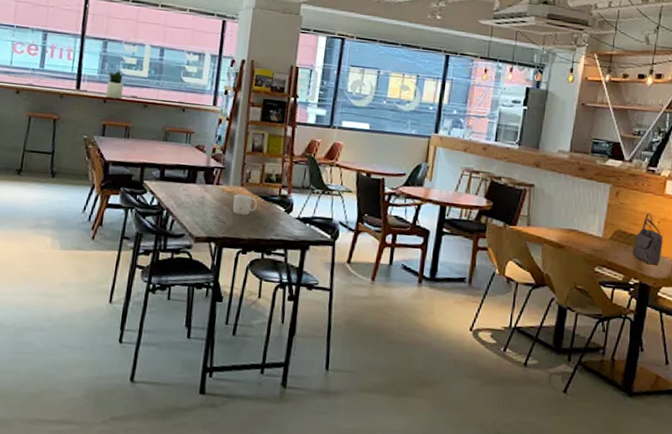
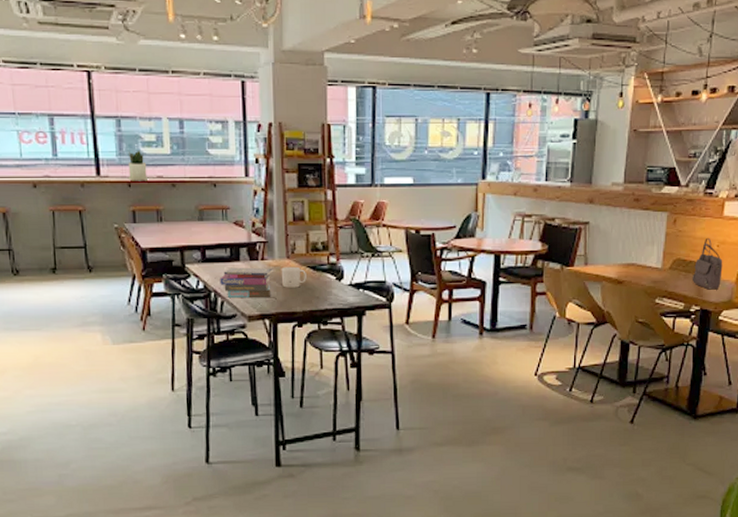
books: none [173,188,227,221] -> present [220,267,274,298]

